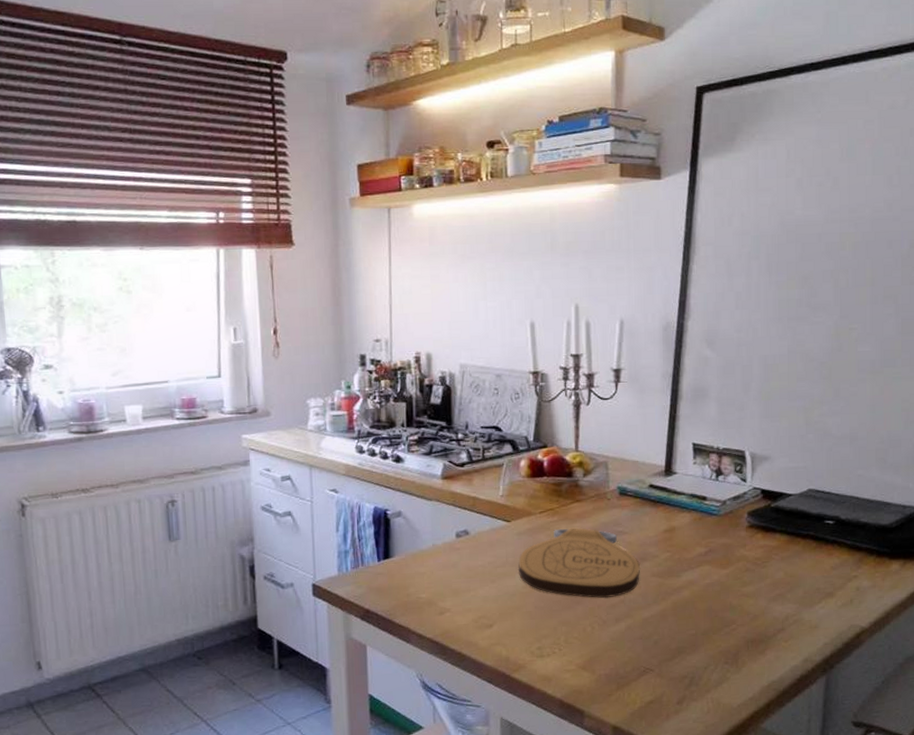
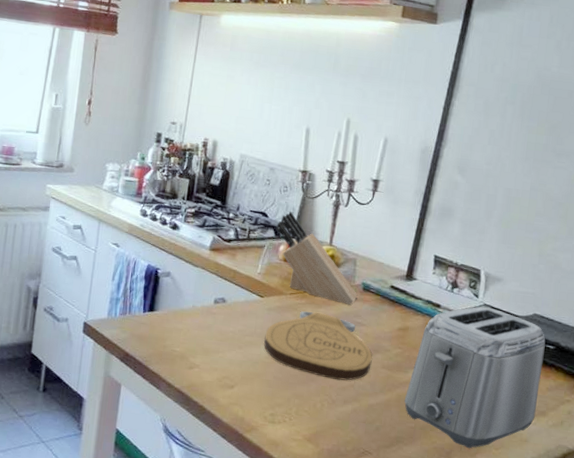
knife block: none [513,420,615,514] -> present [276,211,358,305]
toaster: none [680,490,824,646] -> present [404,306,546,449]

